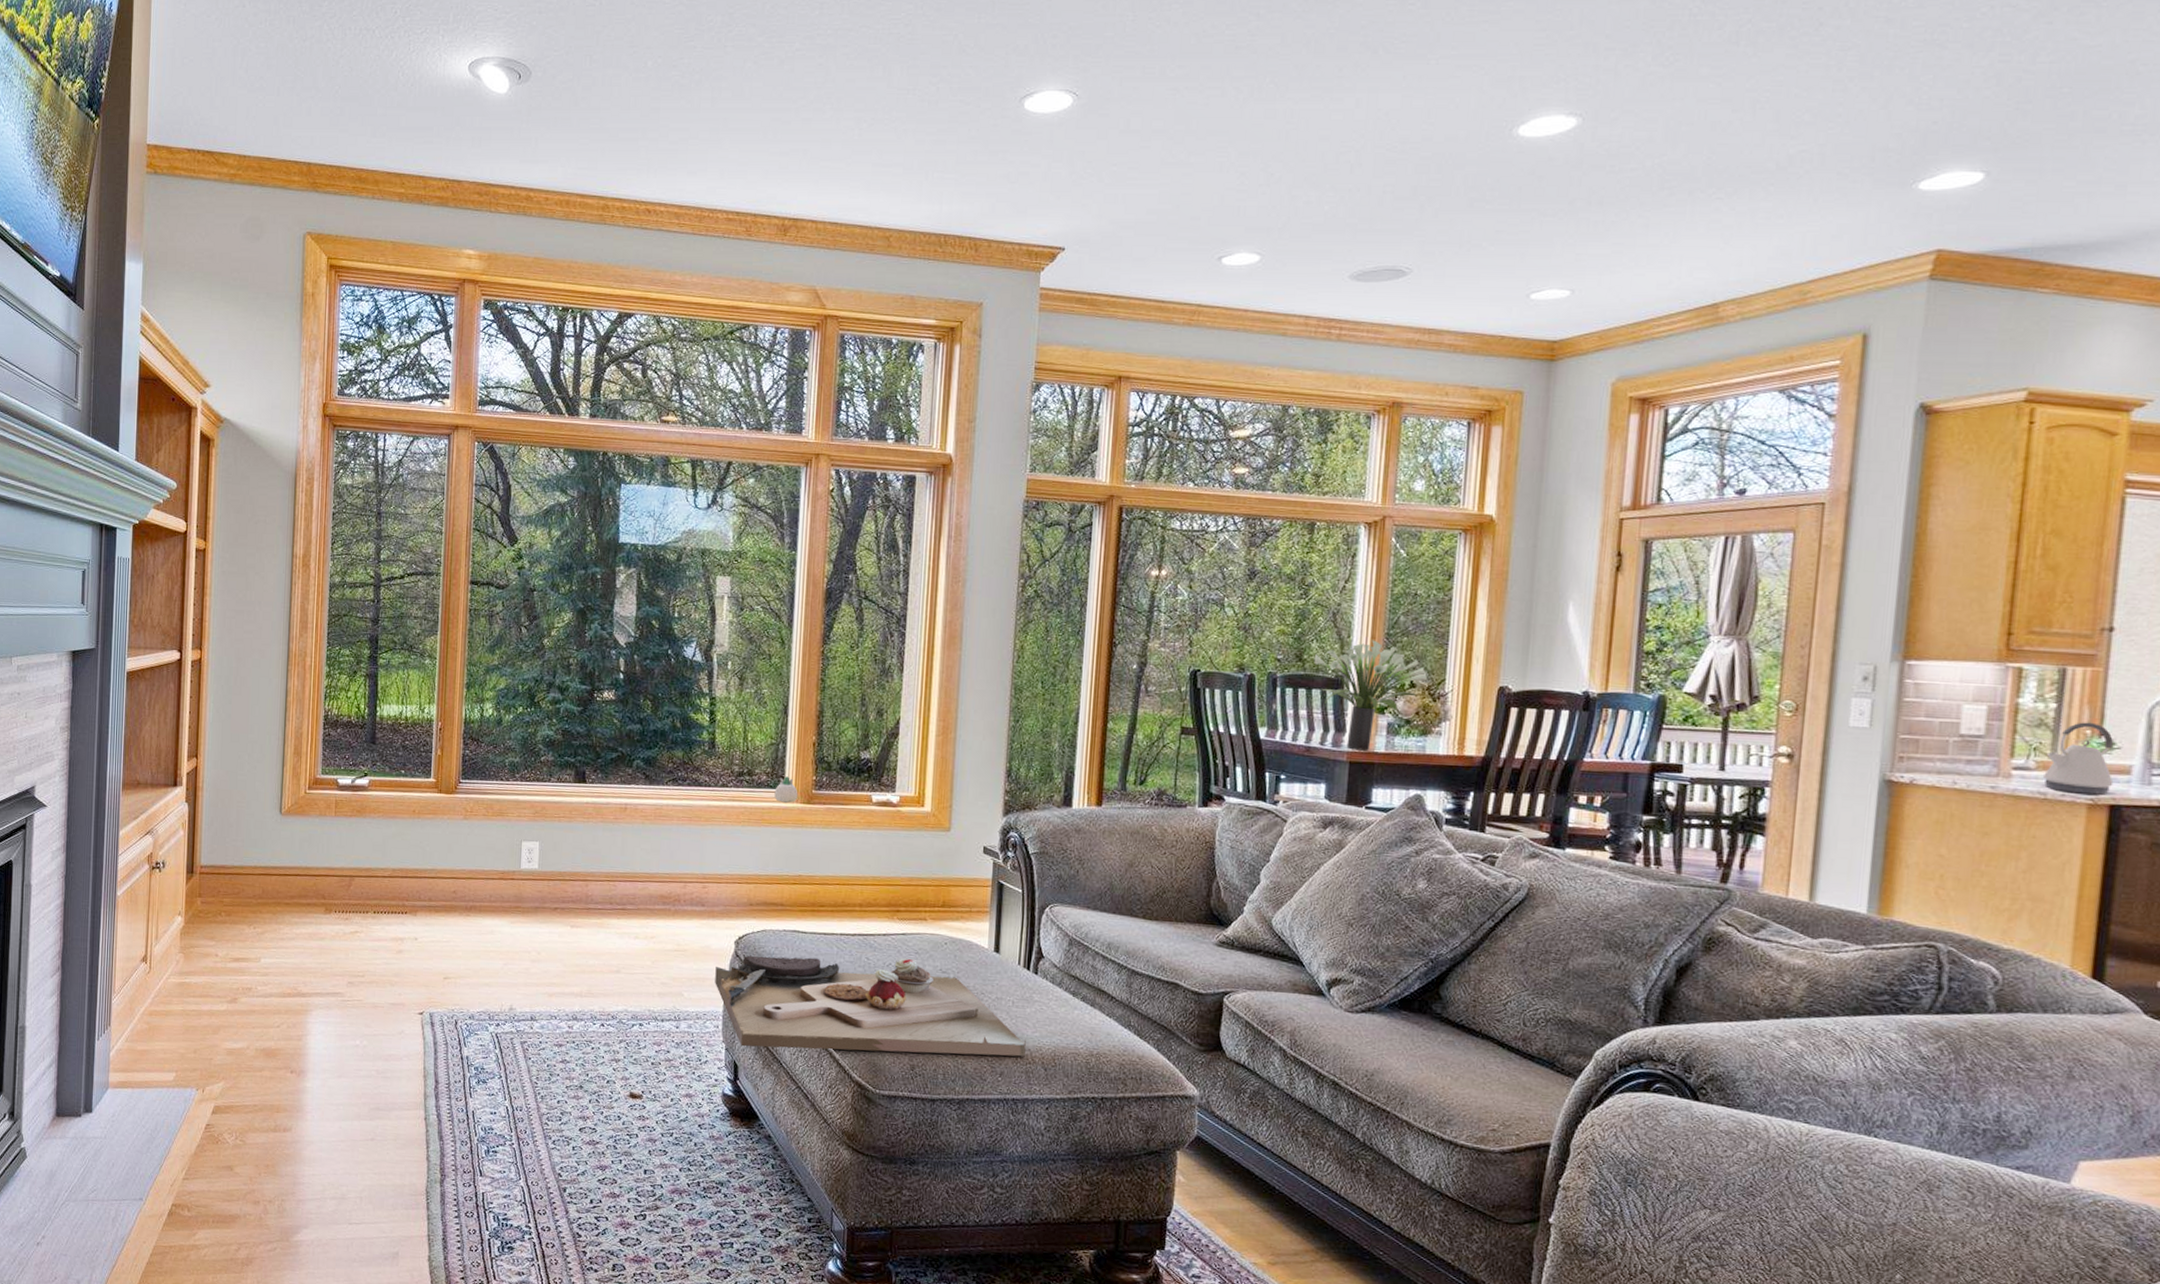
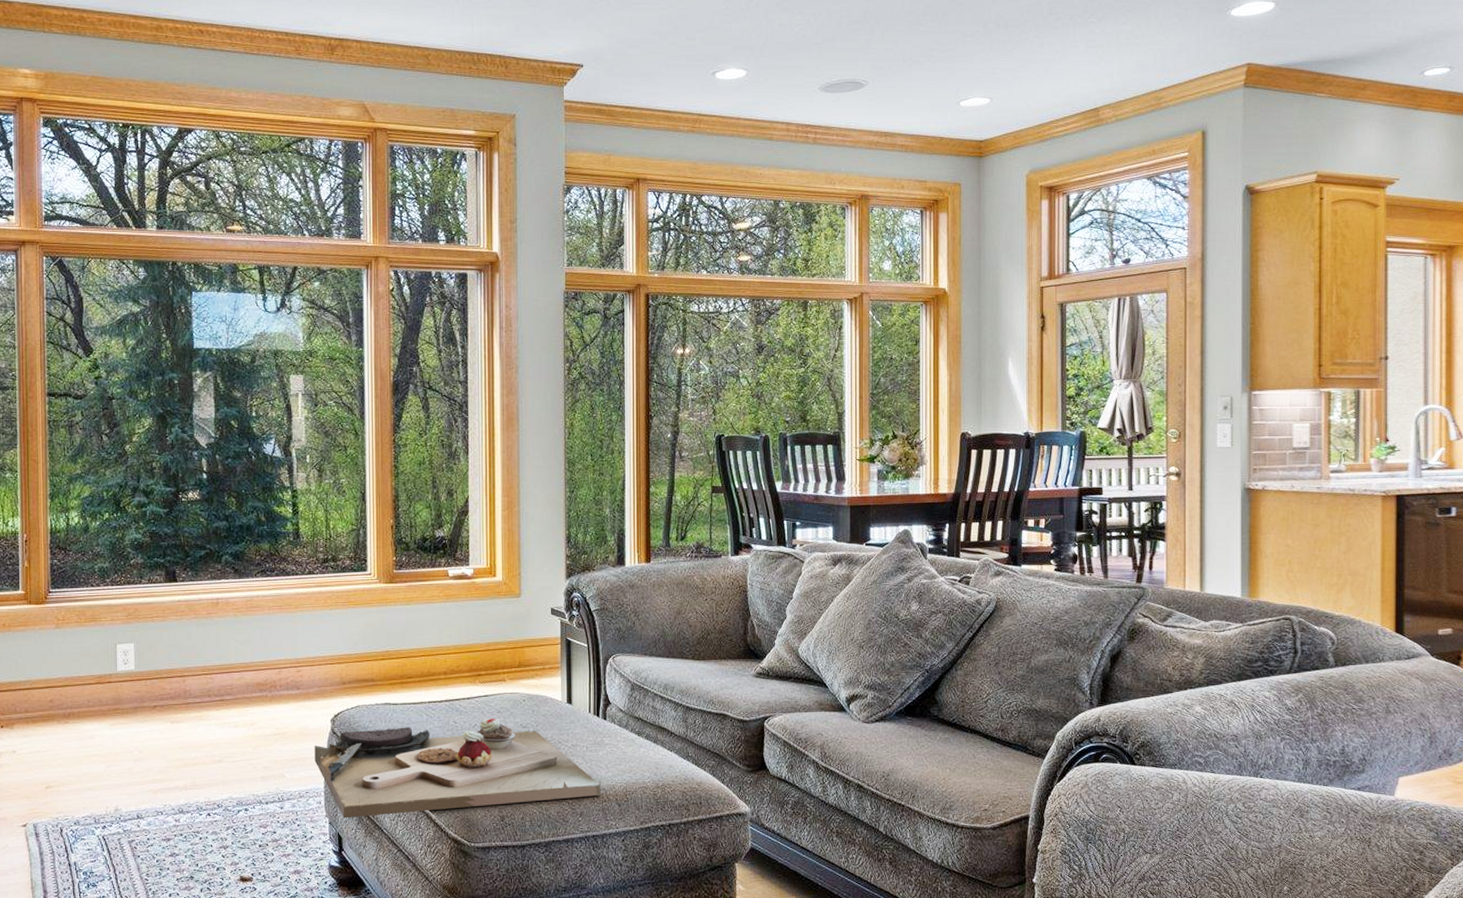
succulent planter: present [774,776,798,804] -> none [358,559,381,585]
flower arrangement: present [1313,640,1428,751] -> none [815,399,906,496]
kettle: present [2044,722,2114,796] -> none [1352,431,1397,489]

